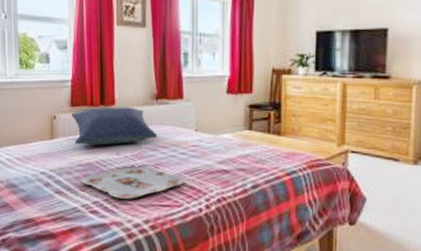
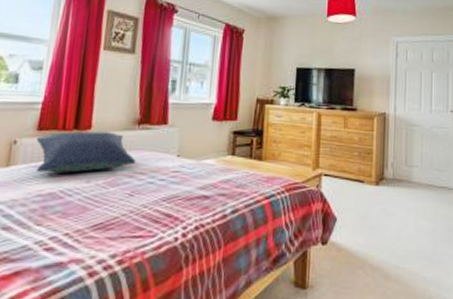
serving tray: present [80,166,185,199] -> none [37,194,162,232]

